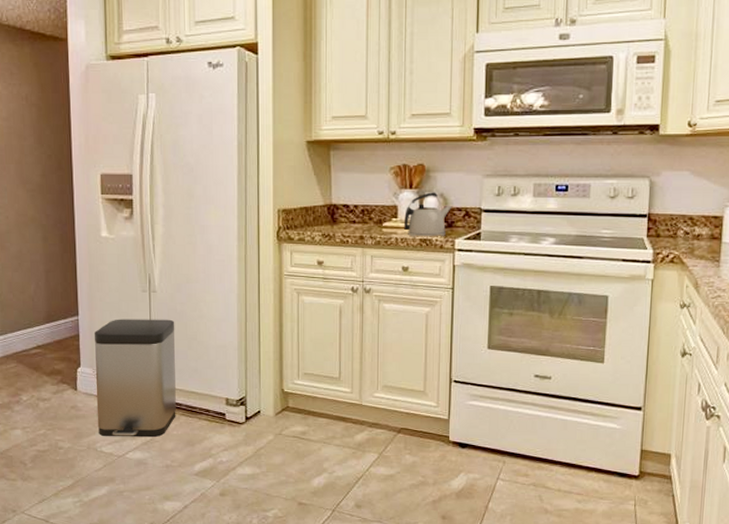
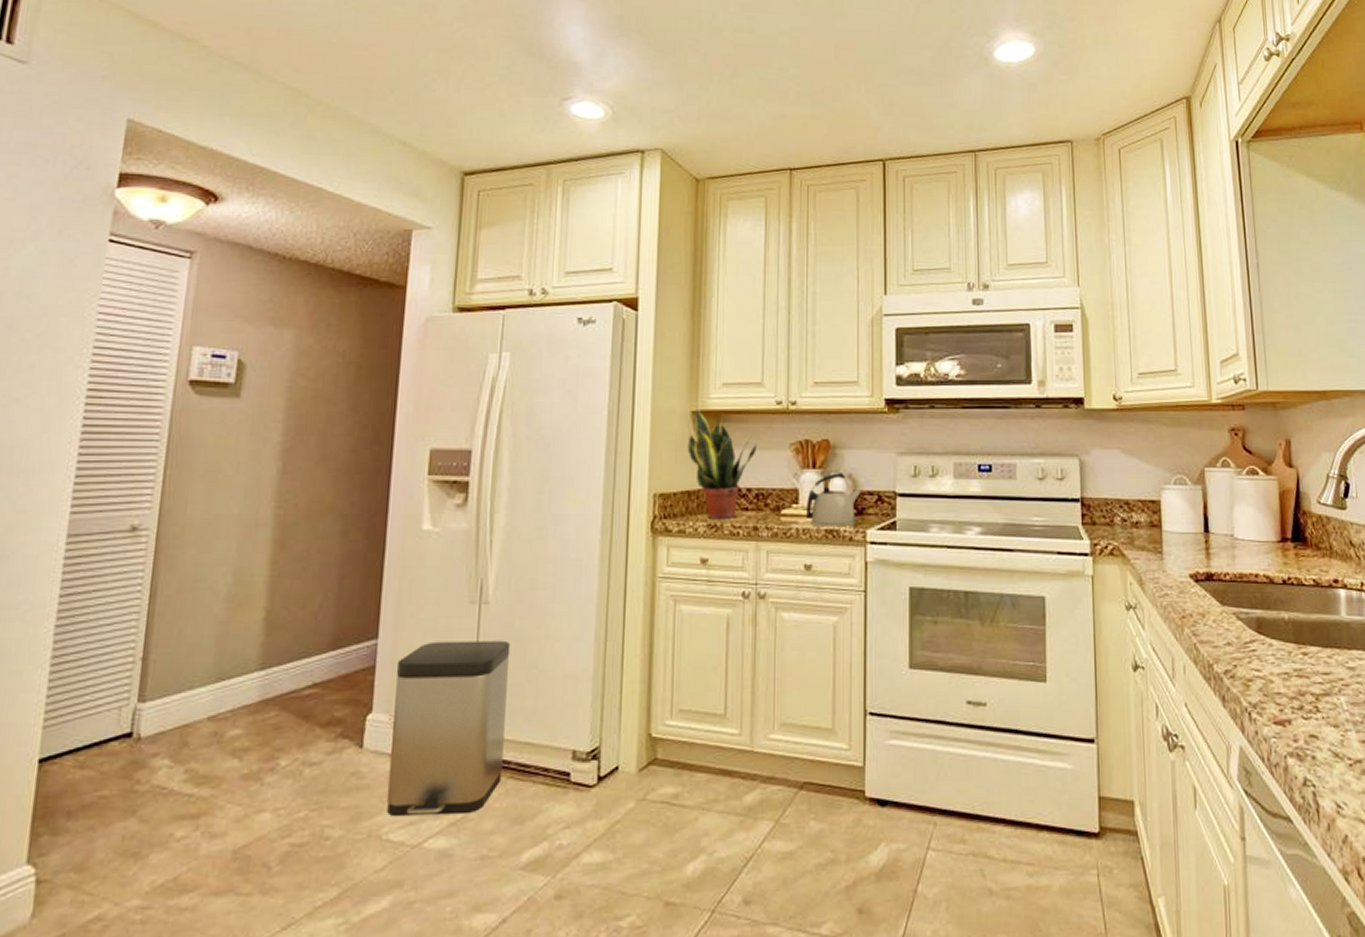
potted plant: none [304,138,362,229] -> present [687,408,757,518]

